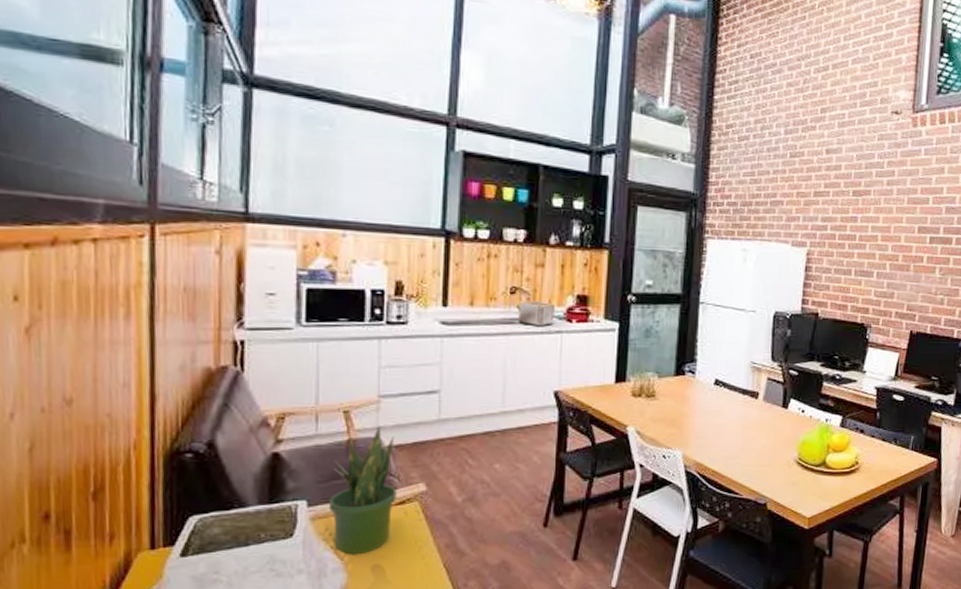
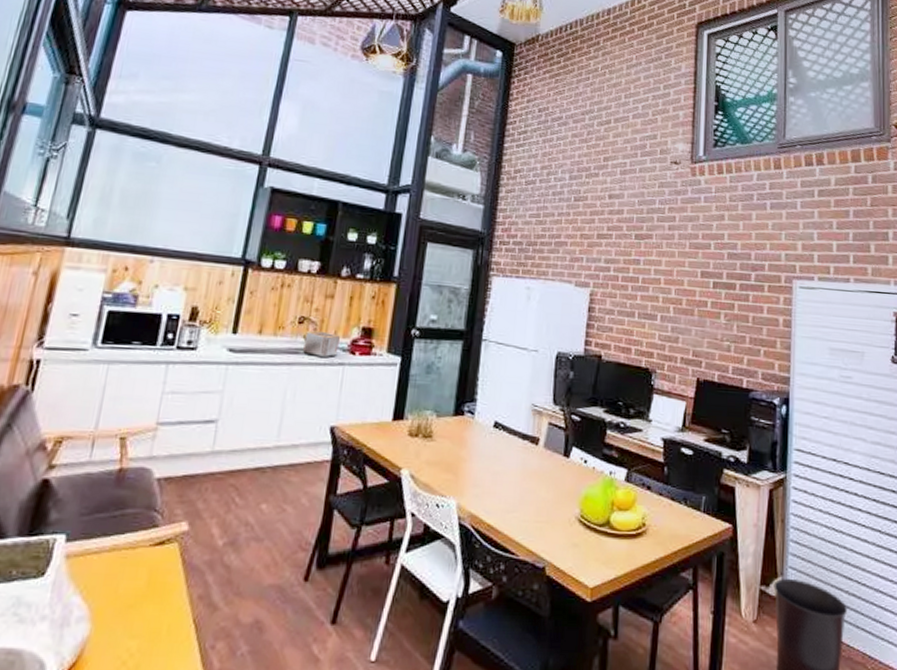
planter: present [330,426,397,555] -> none [83,455,166,602]

